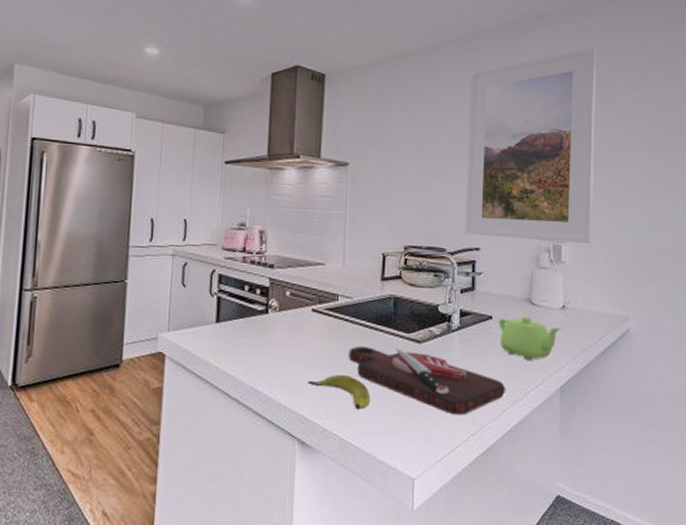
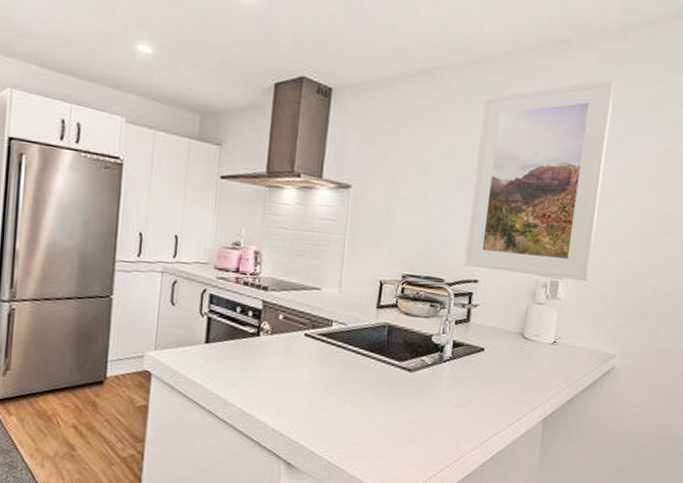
banana: present [307,374,371,410] -> none [296,399,359,434]
cutting board: present [348,347,506,416] -> none [339,373,492,443]
teapot: present [499,316,561,360] -> none [489,350,550,392]

